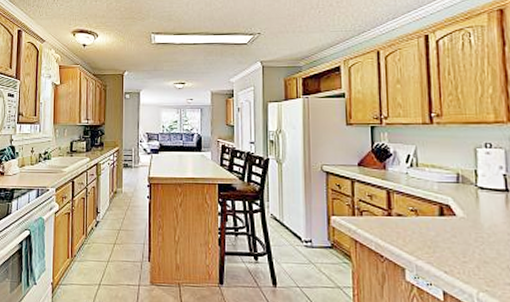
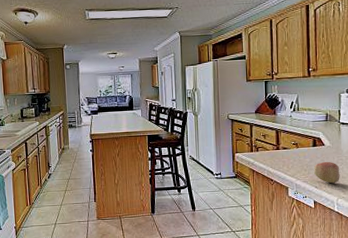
fruit: none [441,237,481,270] -> present [313,161,340,184]

